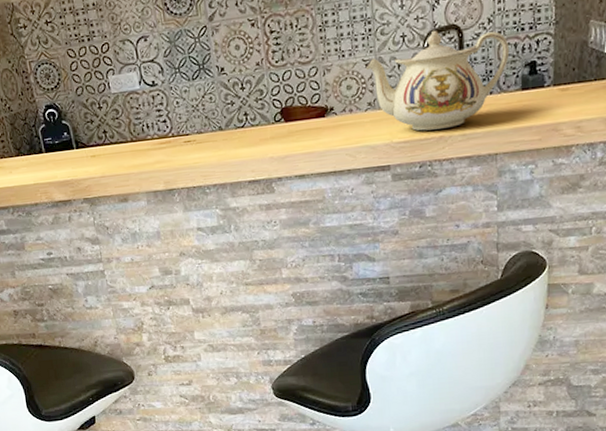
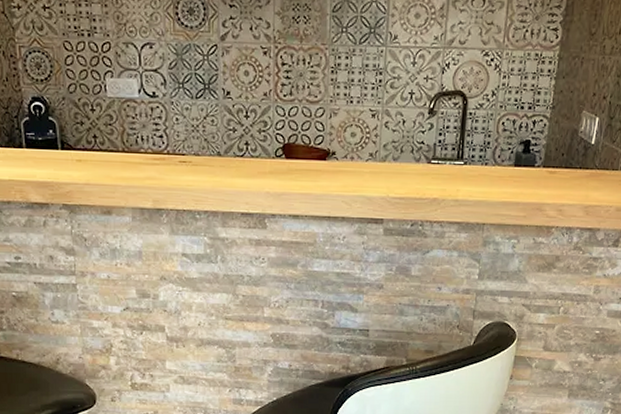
teapot: present [365,30,510,131] -> none [371,93,509,192]

